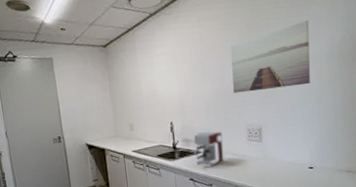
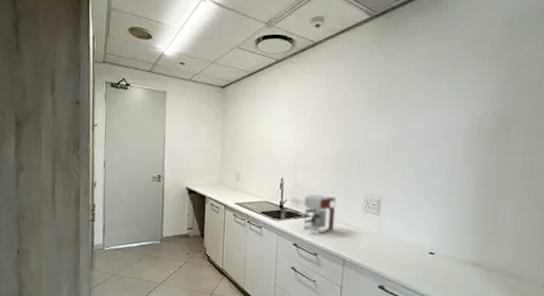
wall art: present [231,20,311,94] -> none [354,90,448,160]

